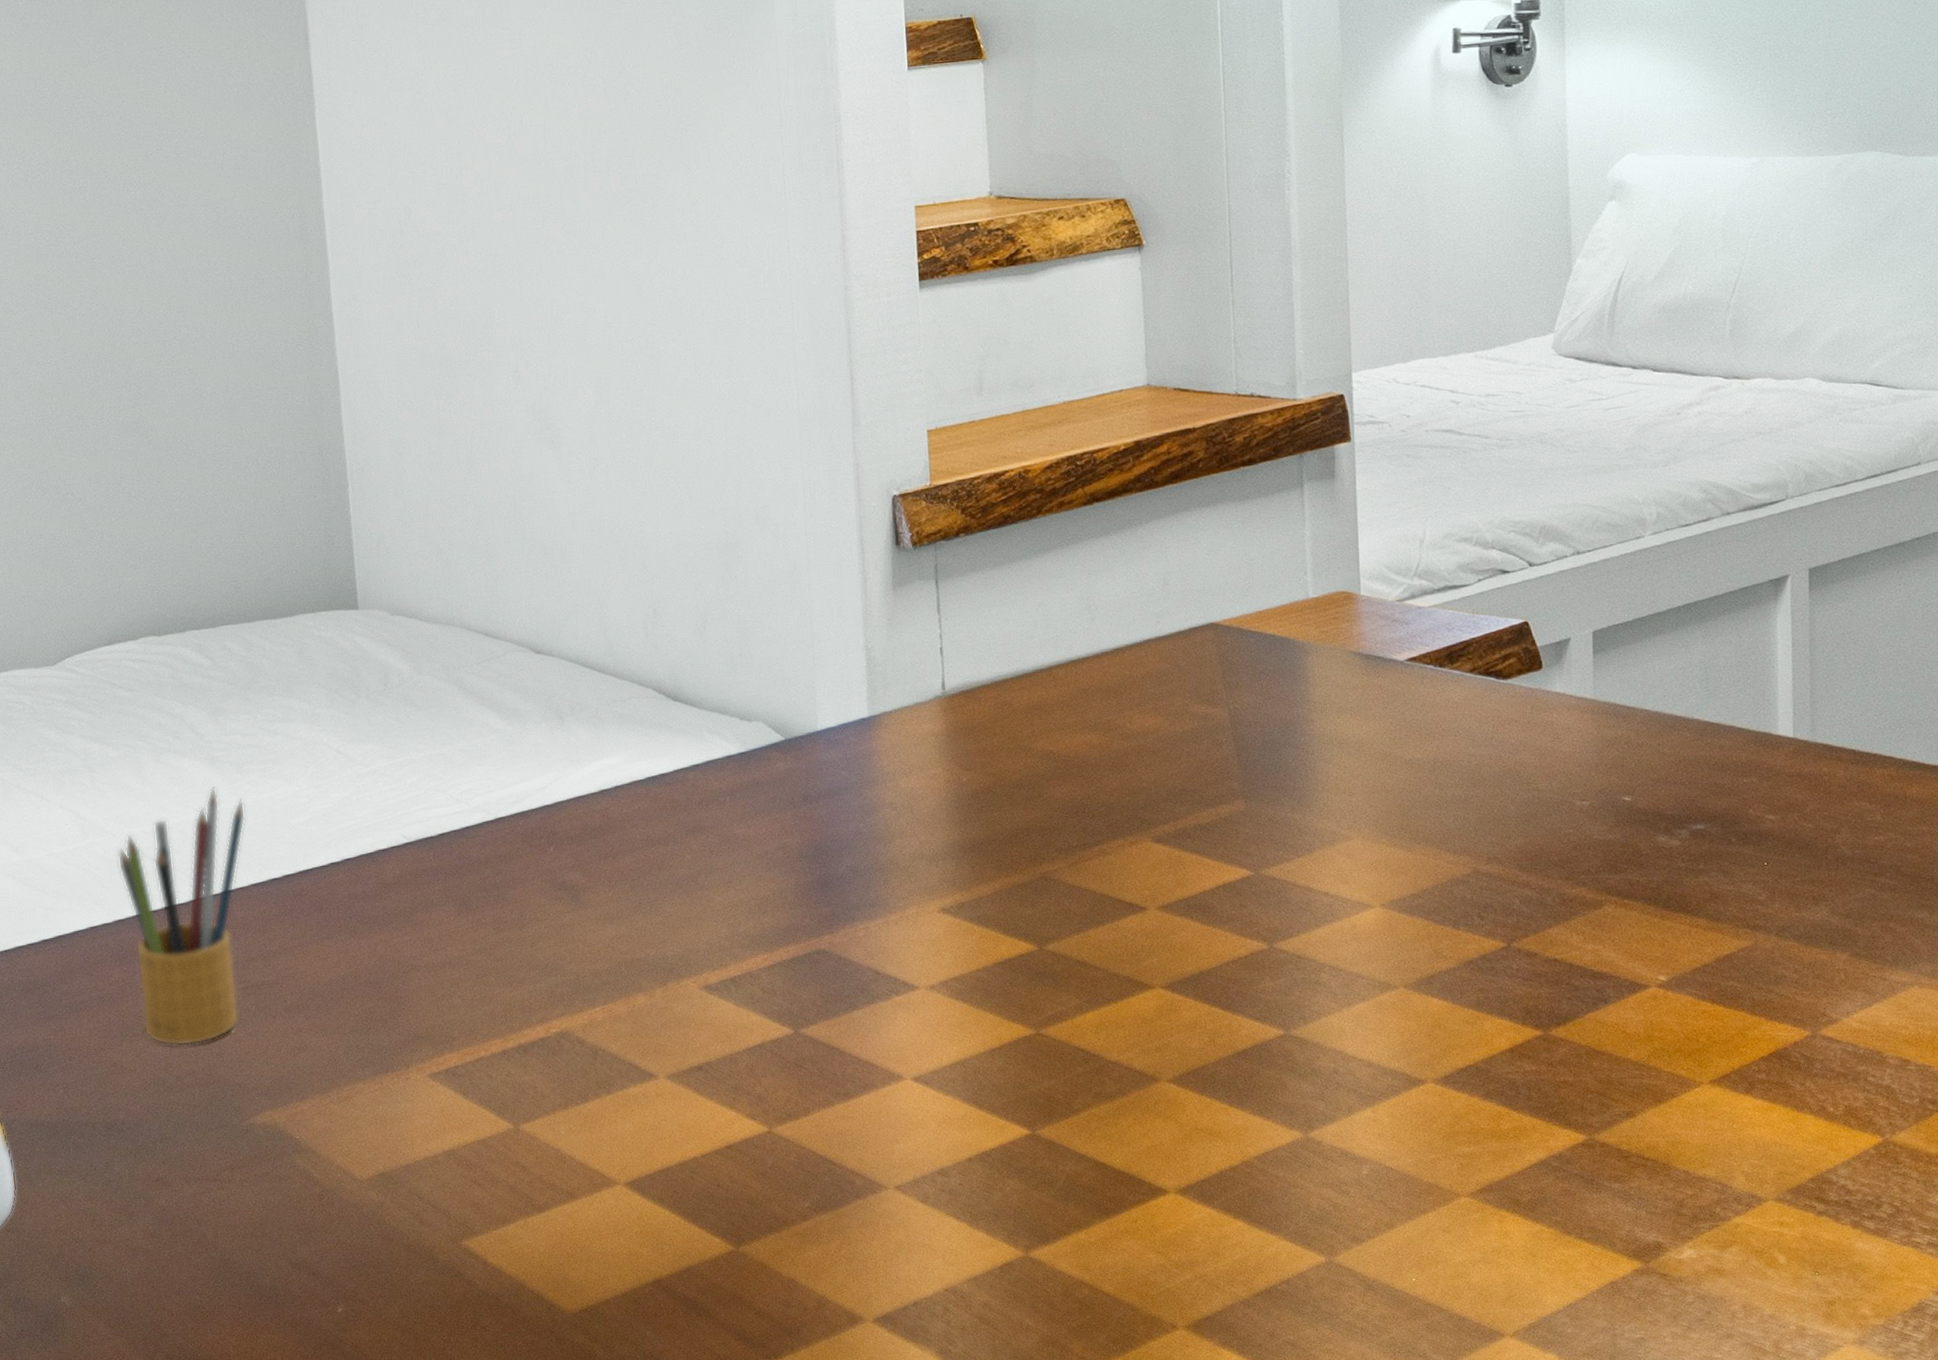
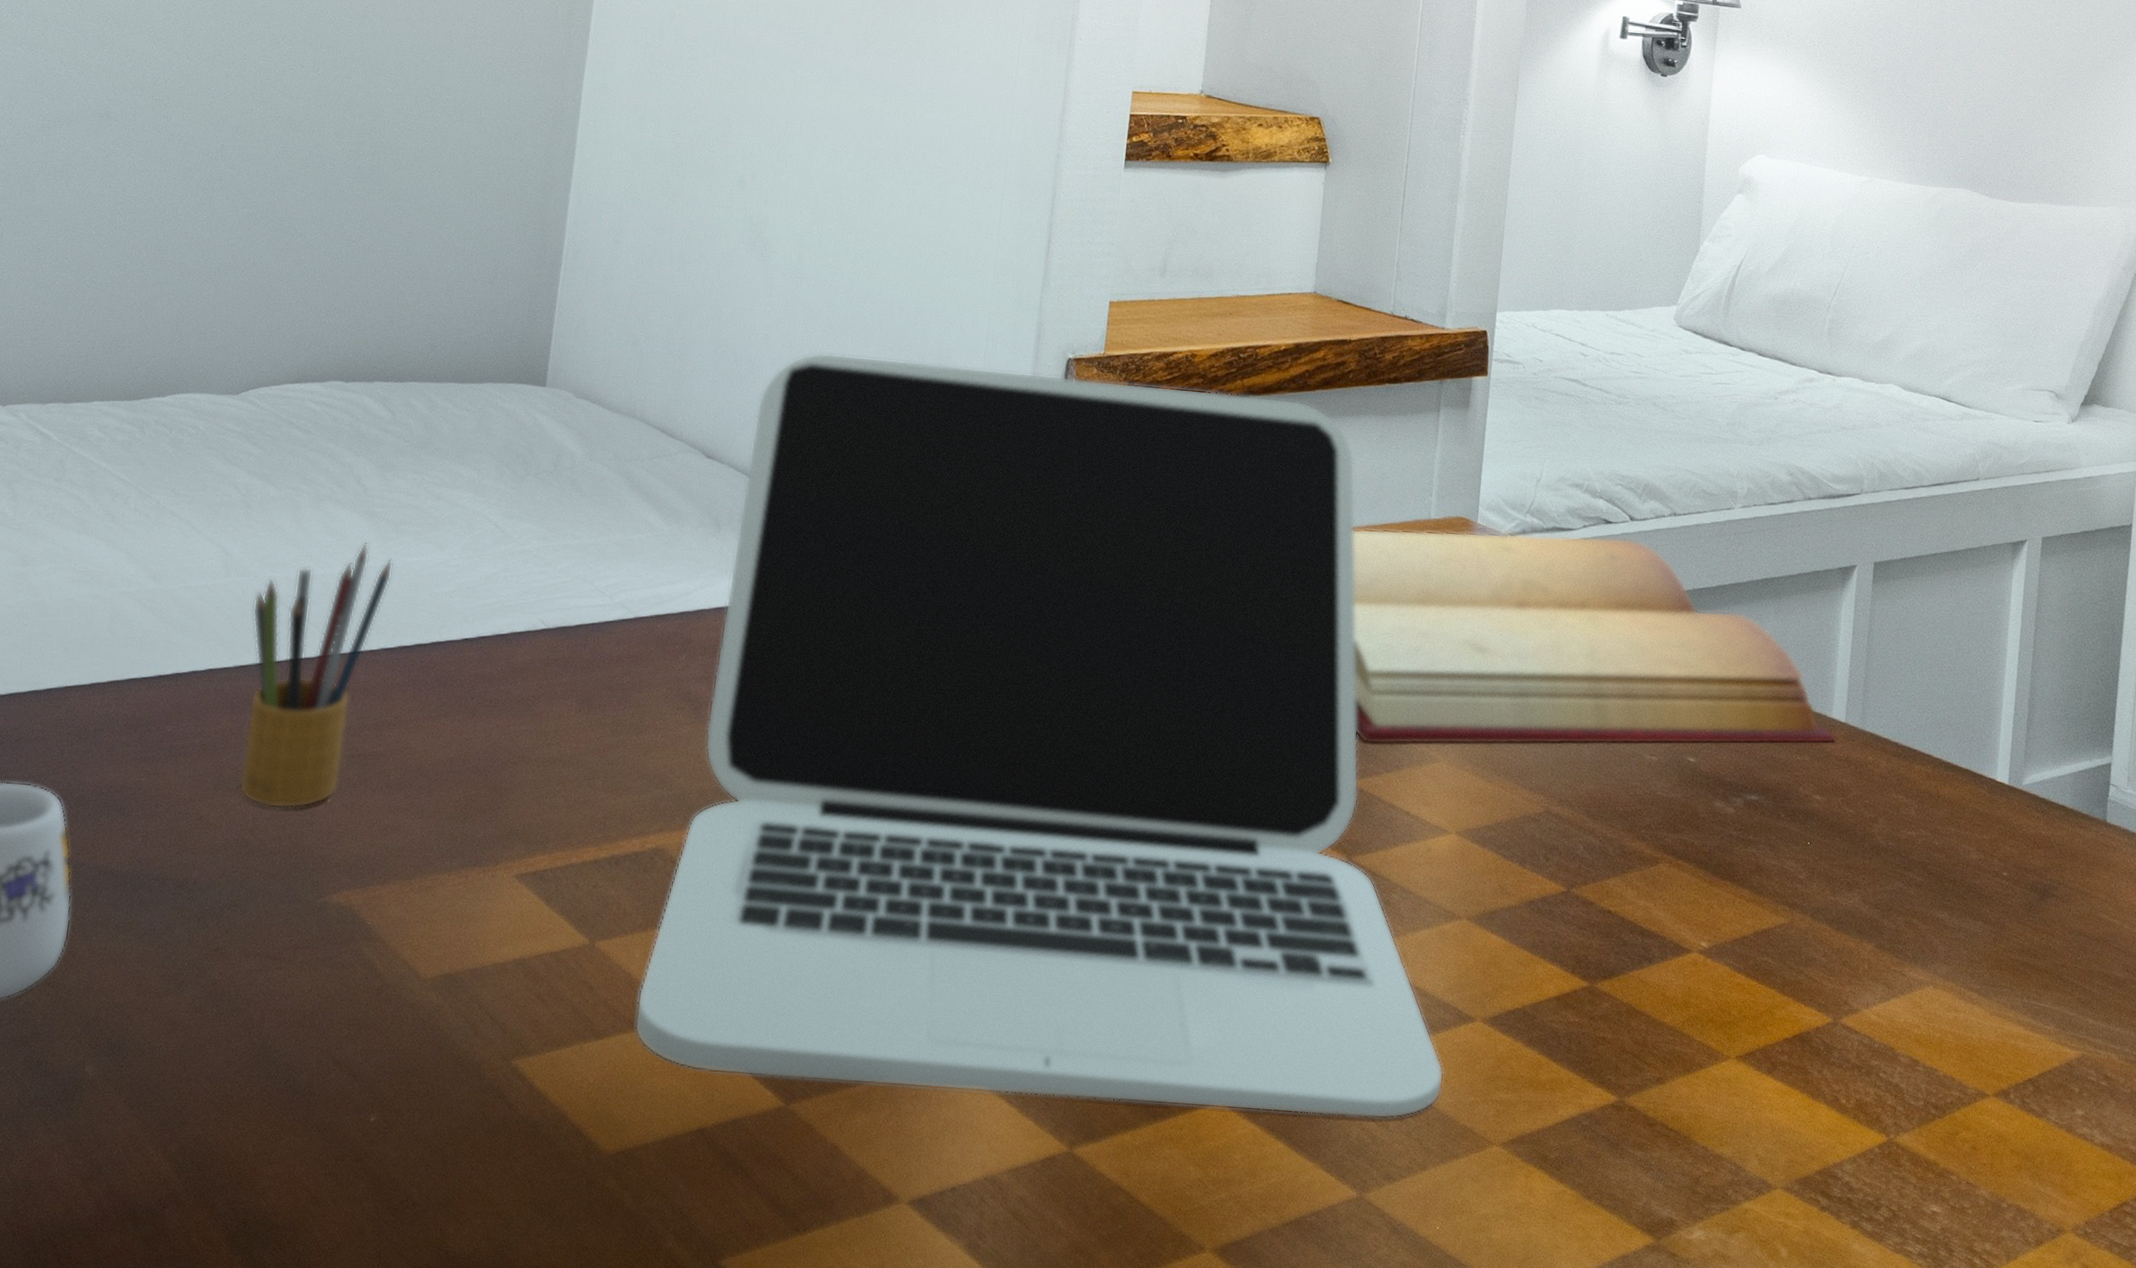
laptop: none [571,499,1401,1229] -> present [634,353,1444,1119]
bible: none [1226,585,1786,833] -> present [1352,528,1837,745]

